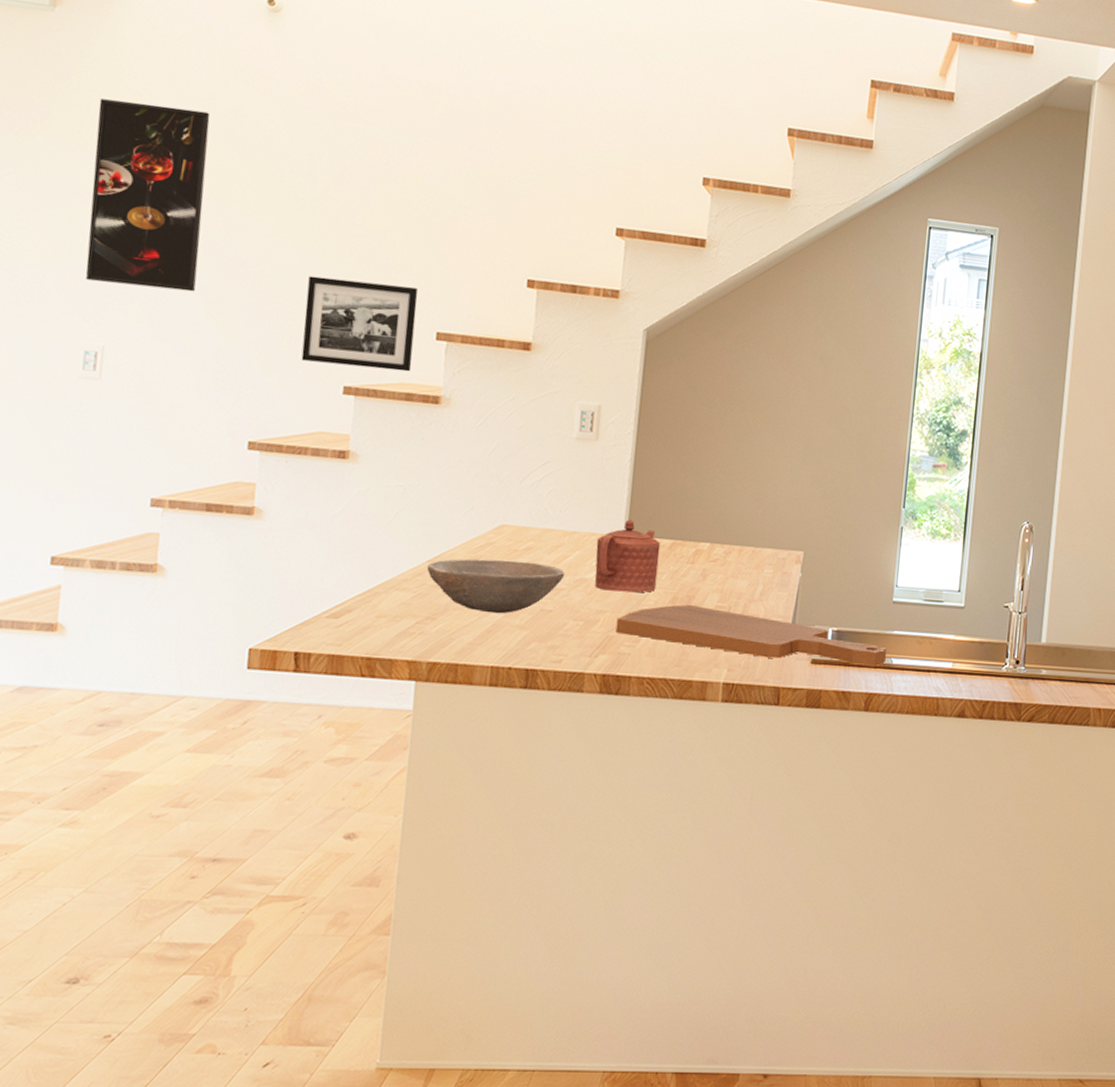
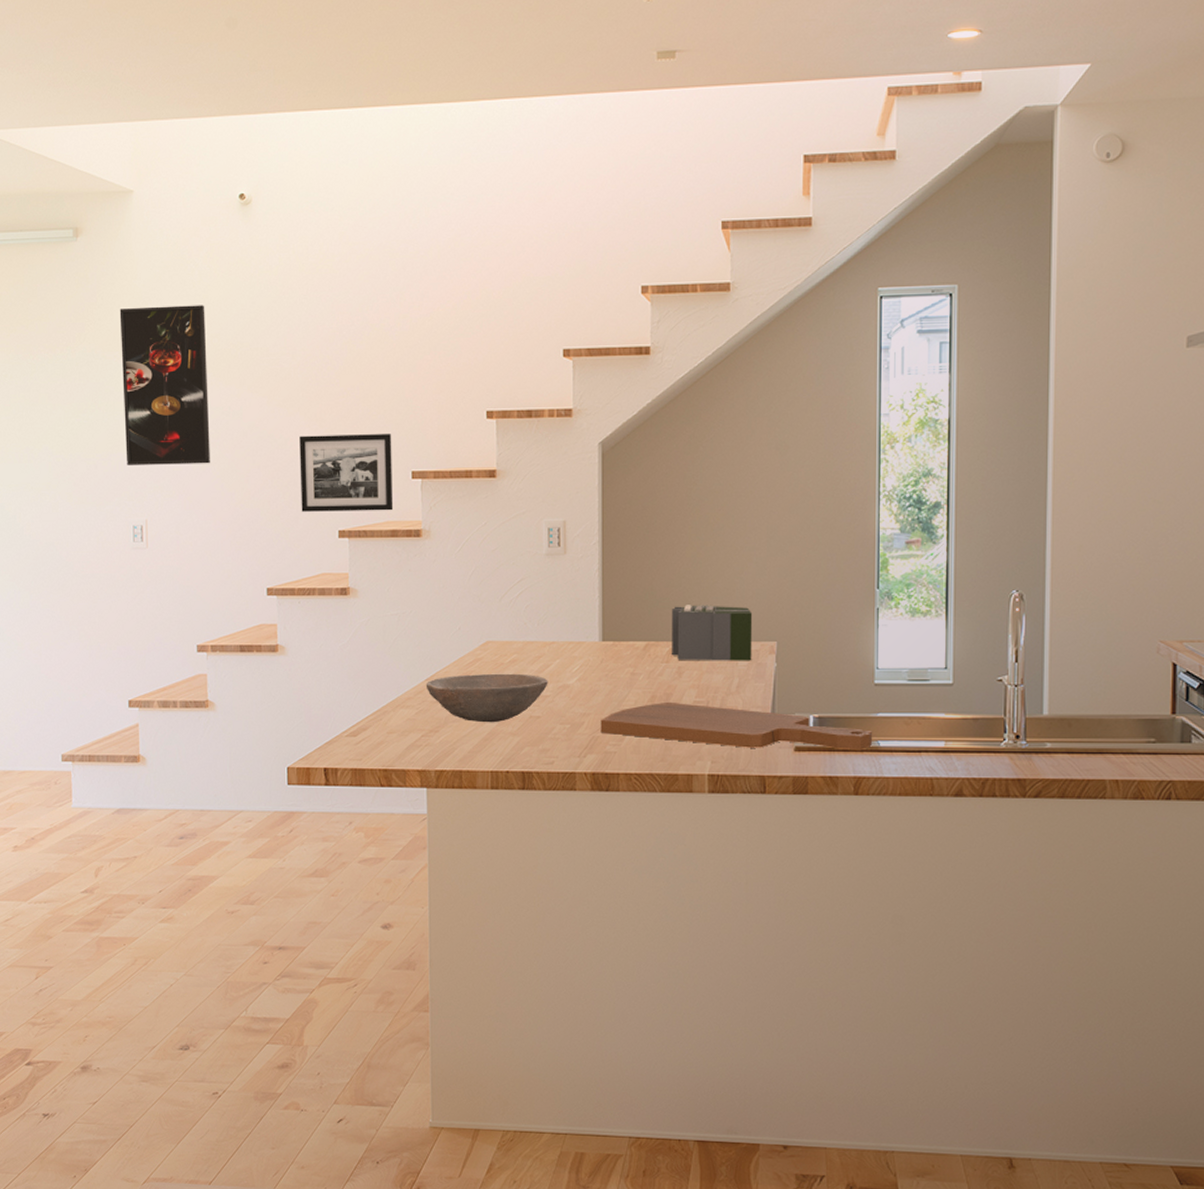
teapot: present [595,519,661,593] -> none [574,626,635,694]
toaster: none [698,506,783,569] -> present [672,605,753,661]

